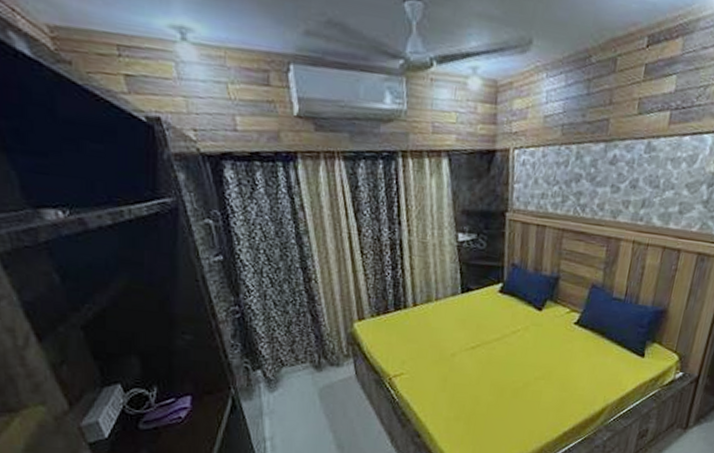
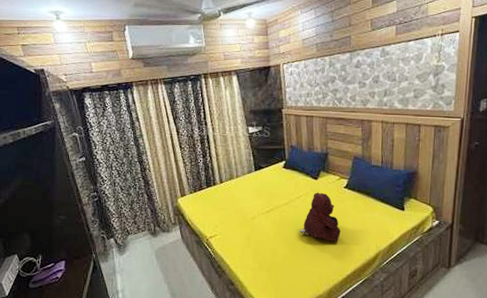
teddy bear: none [510,327,564,391] -> present [299,192,341,242]

